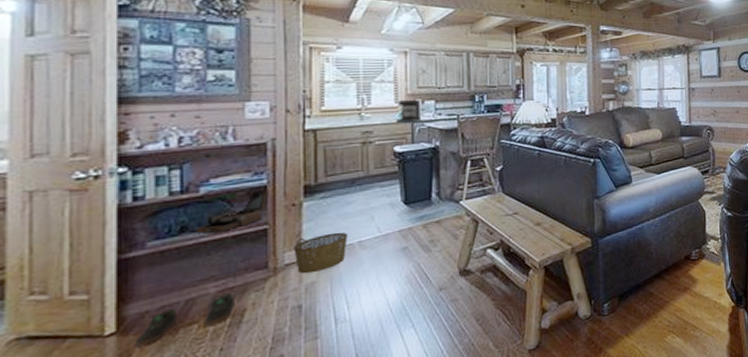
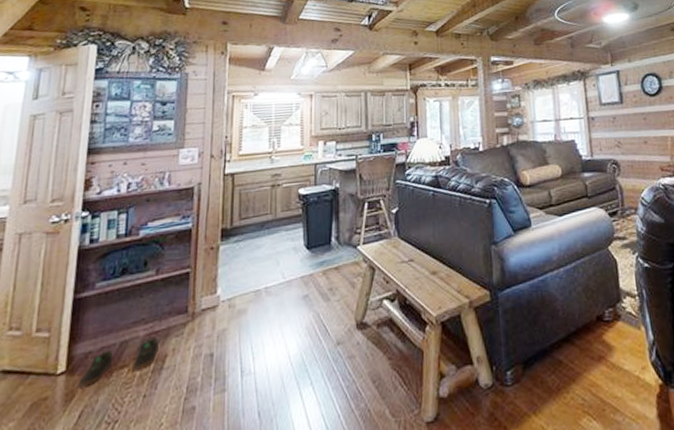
decorative box: present [196,191,269,234] -> none [134,234,193,276]
basket: present [293,232,348,274] -> none [209,277,256,320]
coffee maker: present [396,99,422,123] -> none [301,140,324,165]

